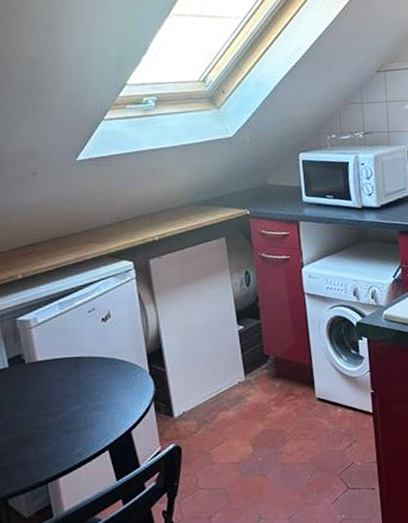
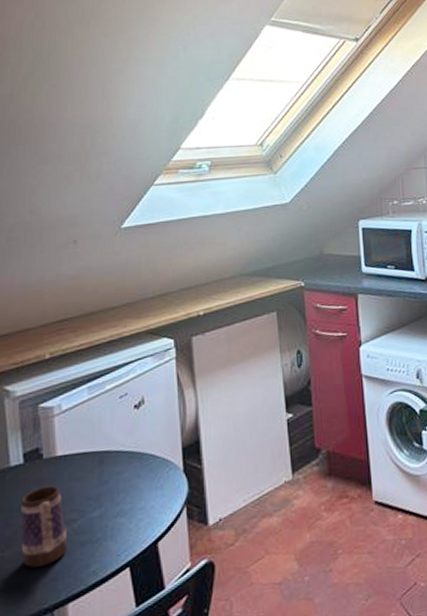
mug: none [10,385,55,451] -> present [21,485,68,568]

